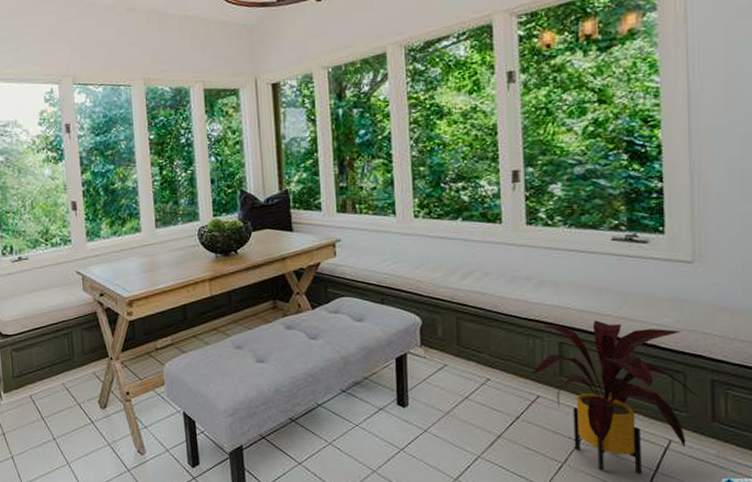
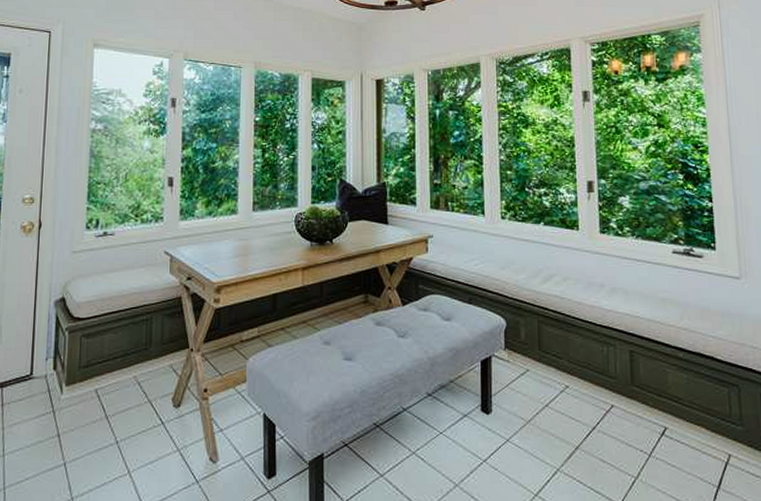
house plant: present [531,320,701,473] -> none [605,330,753,490]

